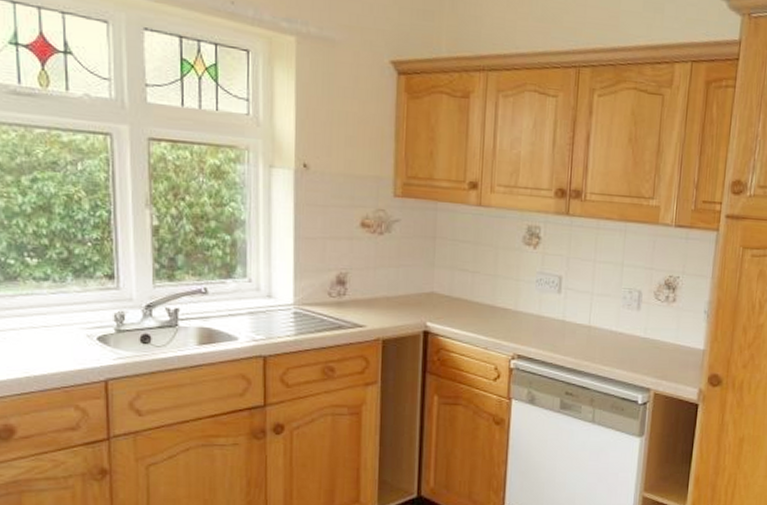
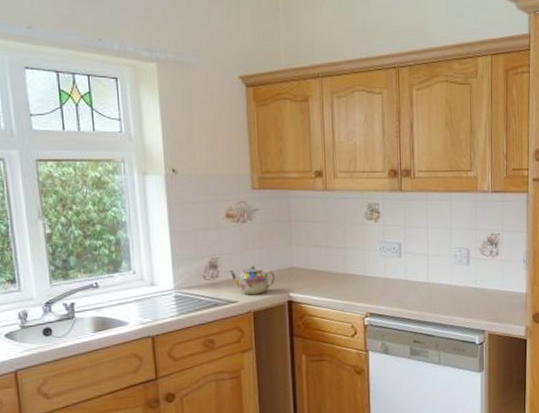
teapot: none [357,285,412,321] -> present [228,265,275,295]

